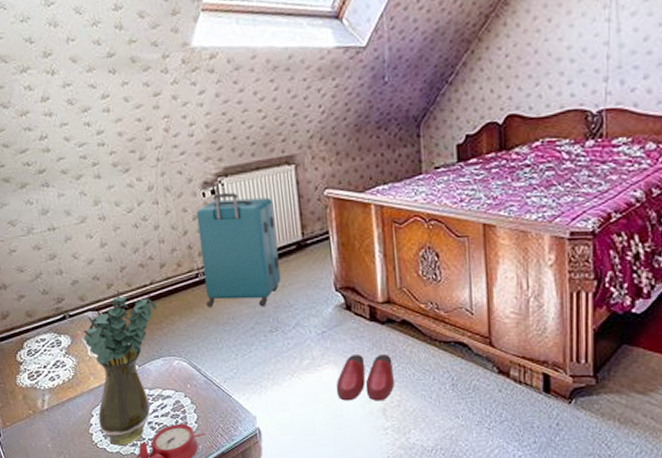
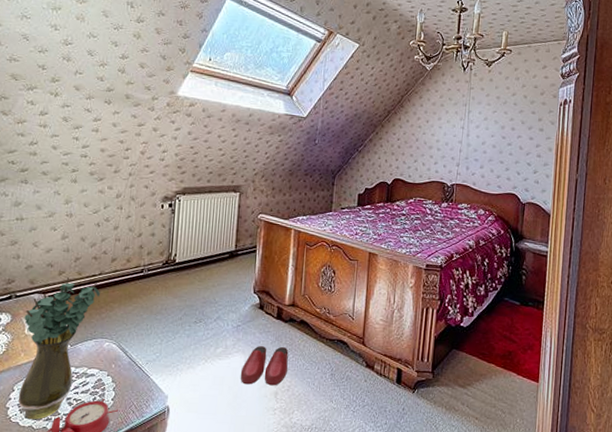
suitcase: present [196,192,281,308] -> none [145,206,217,302]

